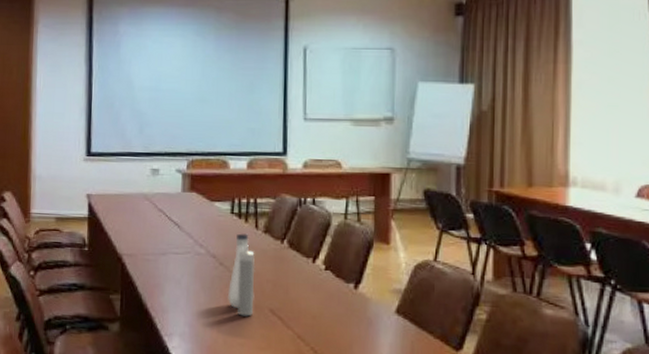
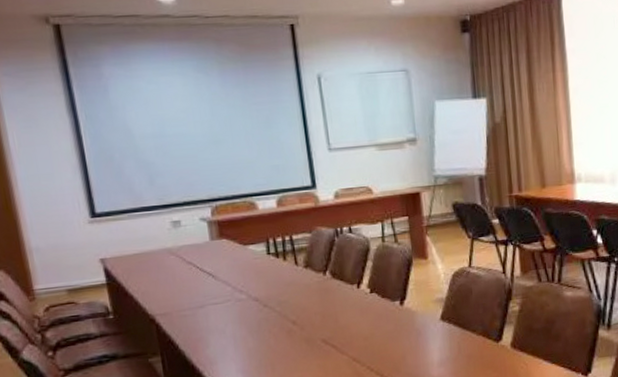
water bottle: present [227,233,255,317] -> none [276,271,306,352]

